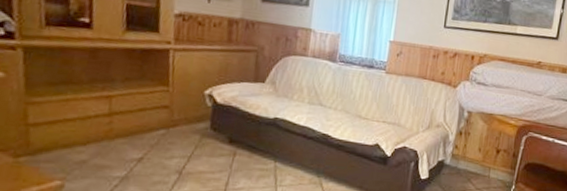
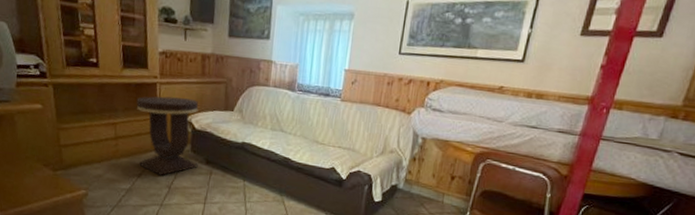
side table: none [140,64,222,159] -> present [136,96,199,176]

